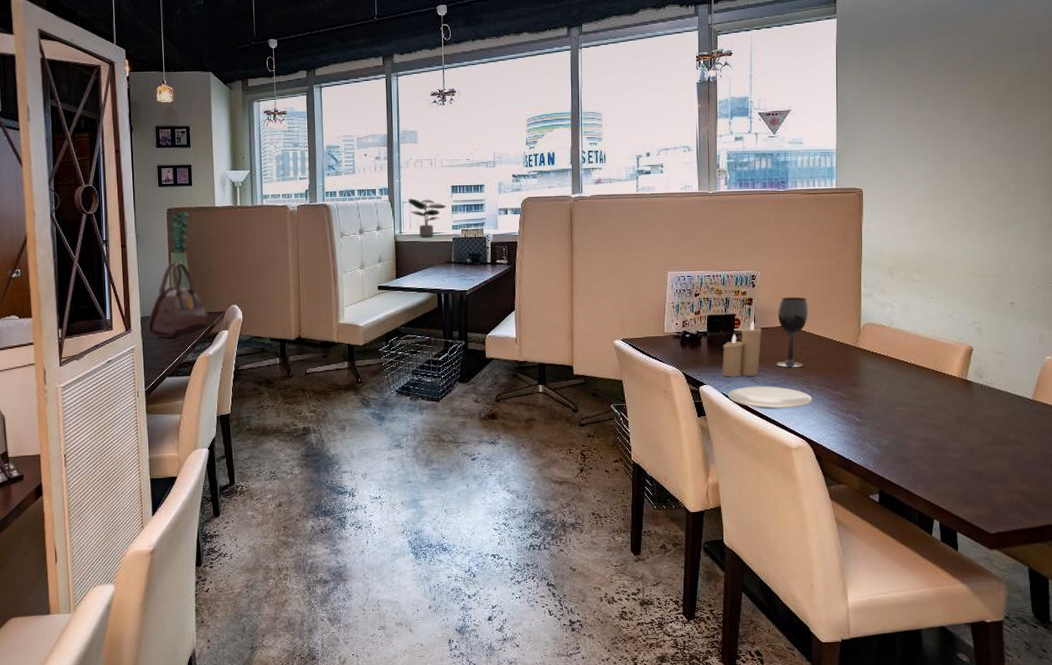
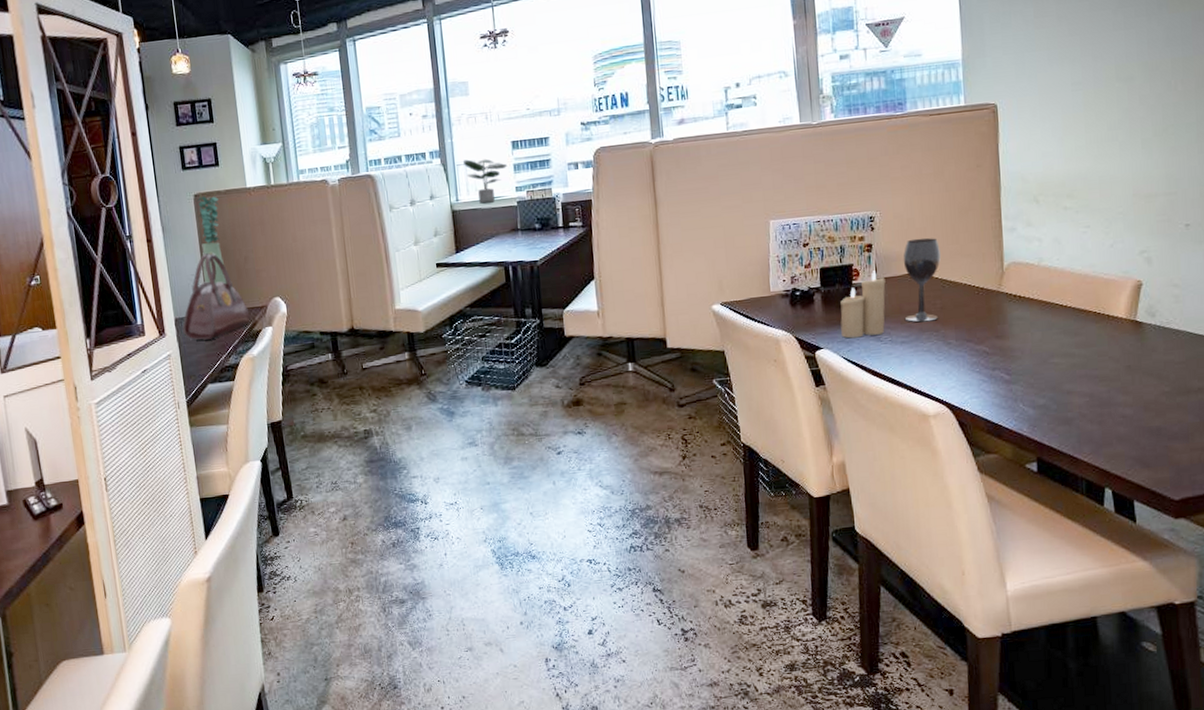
plate: present [728,386,813,410] -> none [850,345,951,373]

